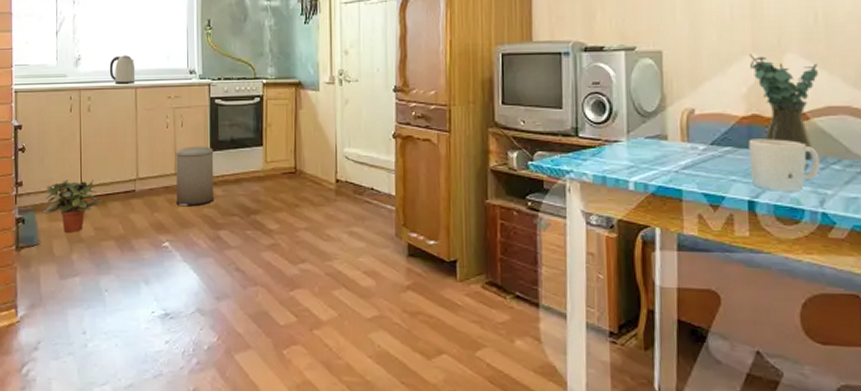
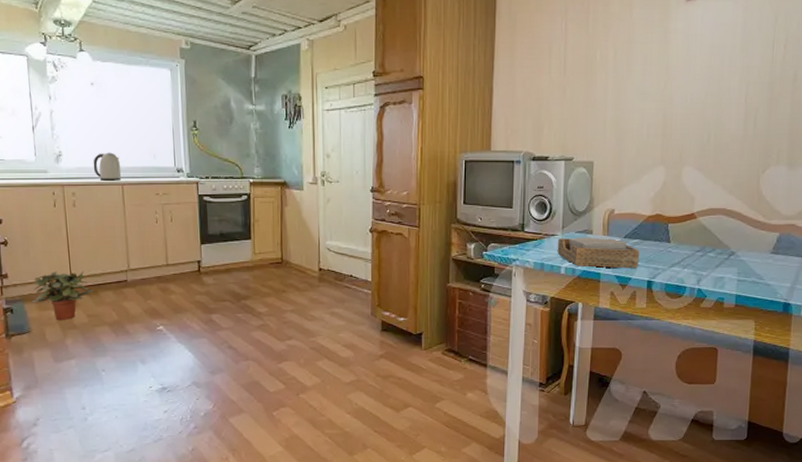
pedal bin: present [176,146,214,207] -> none [166,239,206,294]
napkin holder: none [622,144,735,185] -> present [557,237,640,269]
mug: present [749,139,820,192] -> none [650,233,701,273]
vase: present [750,54,818,171] -> none [658,166,706,258]

